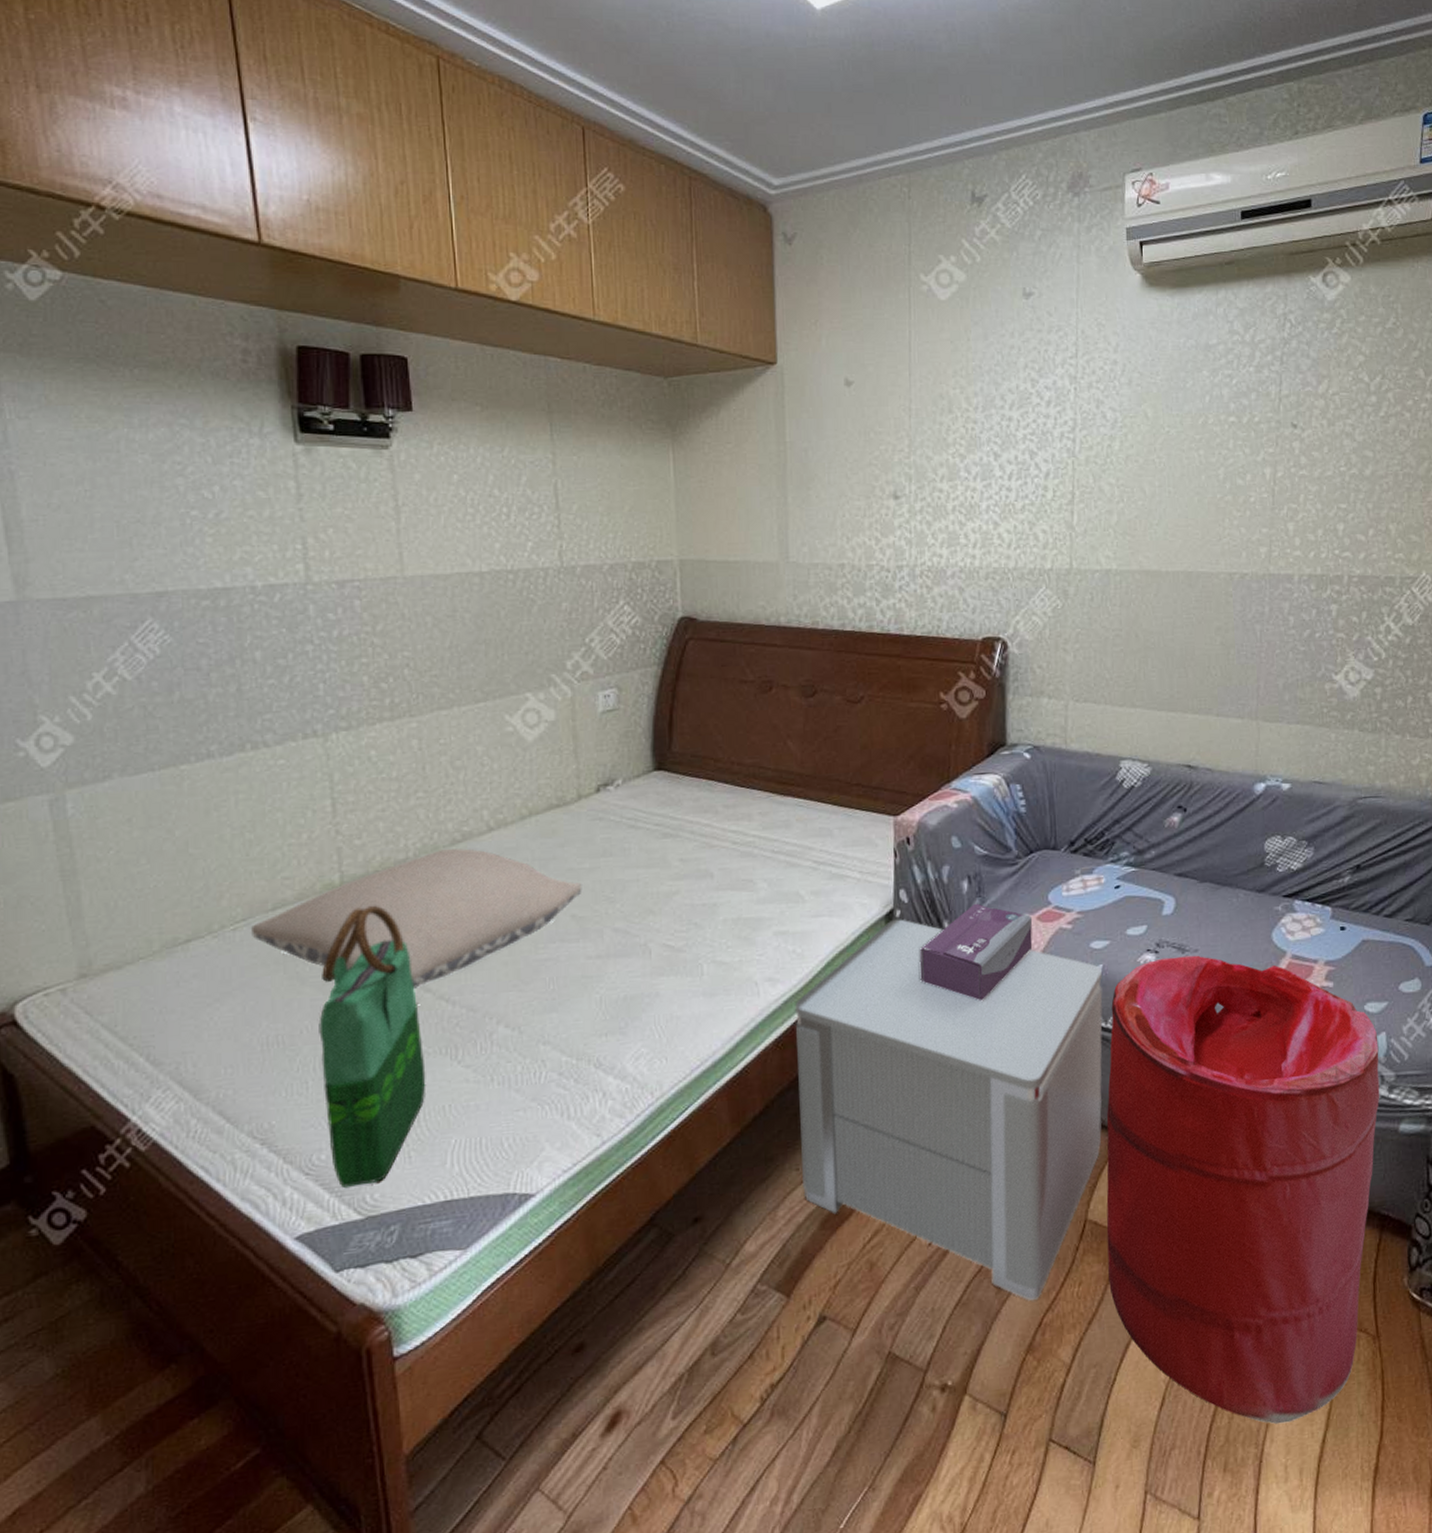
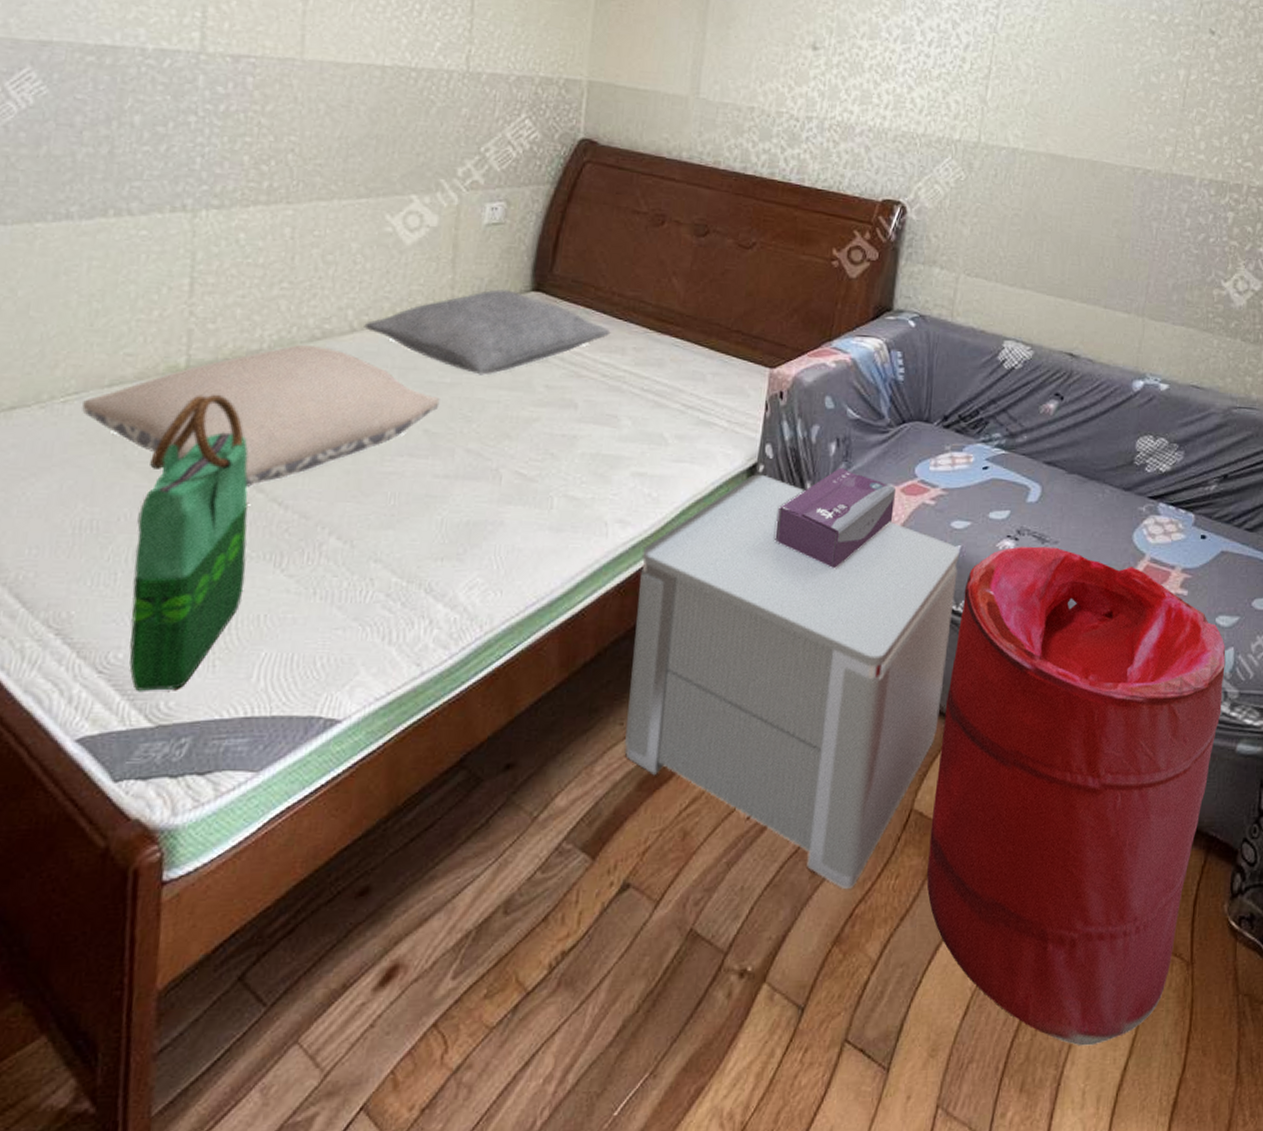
pillow: none [500,772,735,857] -> present [364,289,611,375]

